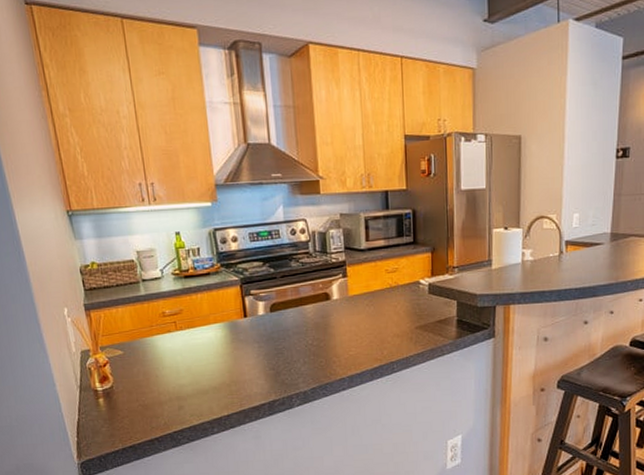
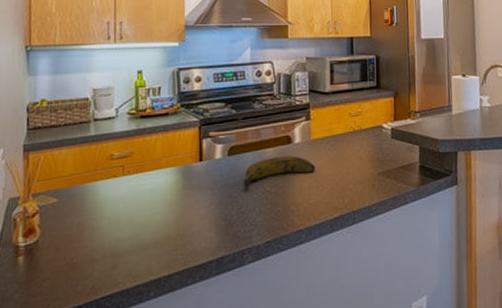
banana: none [286,311,354,342] -> present [243,156,315,189]

